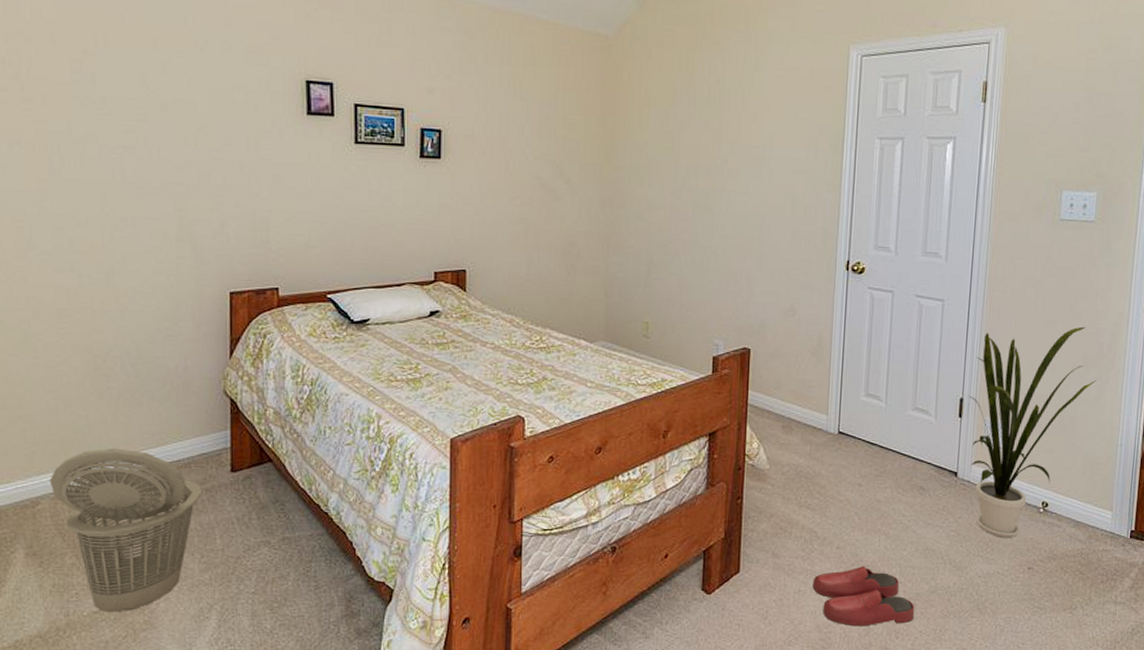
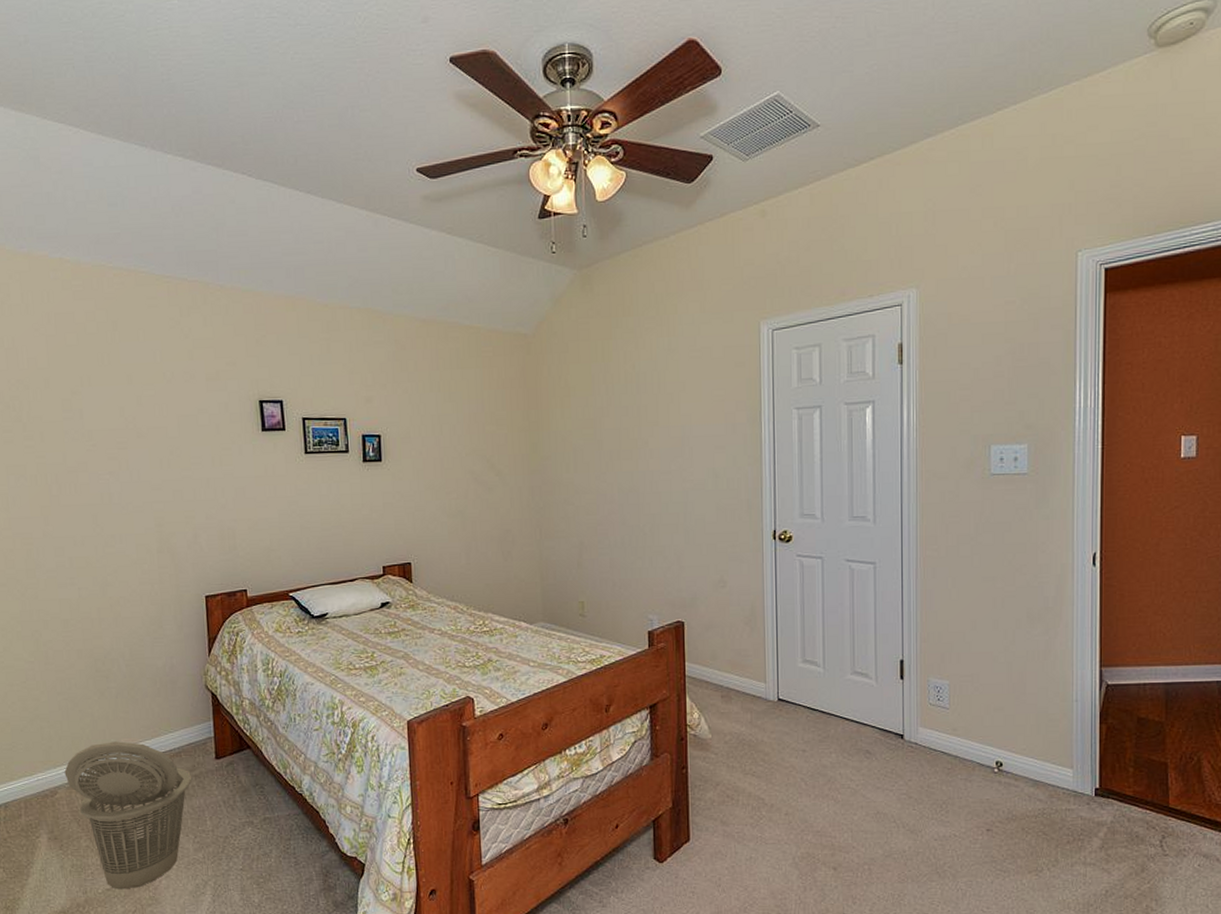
slippers: present [812,566,915,627] -> none [763,832,871,893]
house plant: present [969,326,1097,537] -> none [909,580,1045,799]

